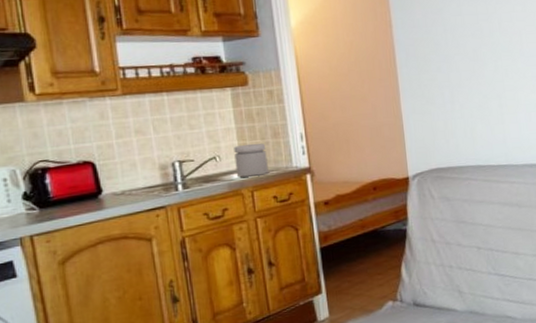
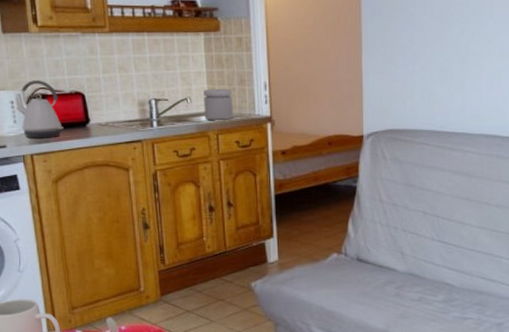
kettle: none [10,152,71,218] -> present [16,80,64,139]

